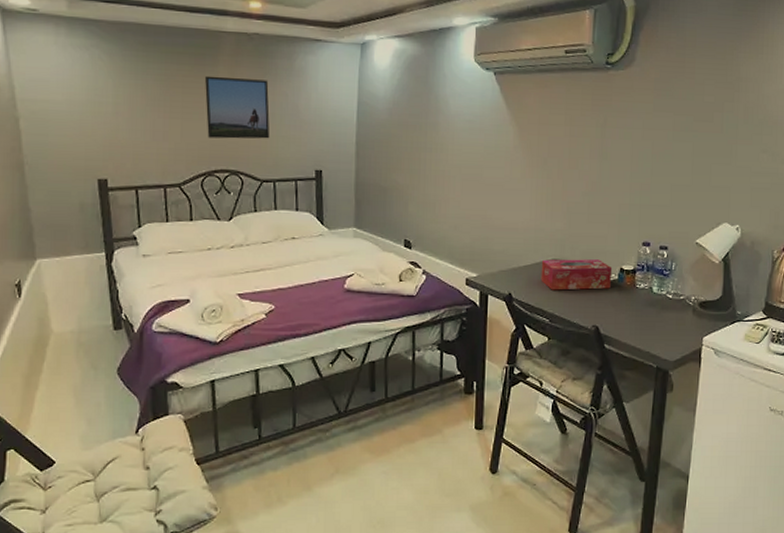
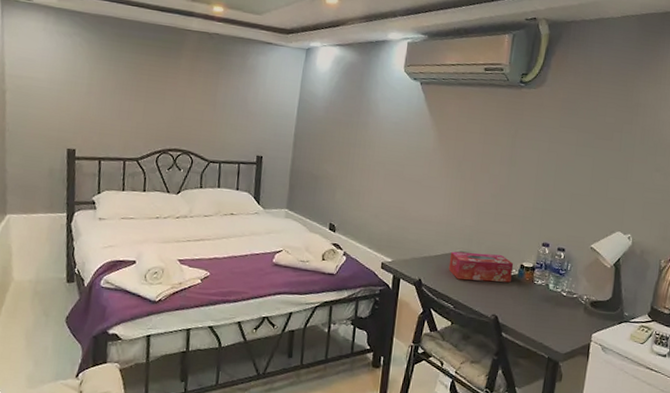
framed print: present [205,75,270,139] -> none [165,66,223,125]

